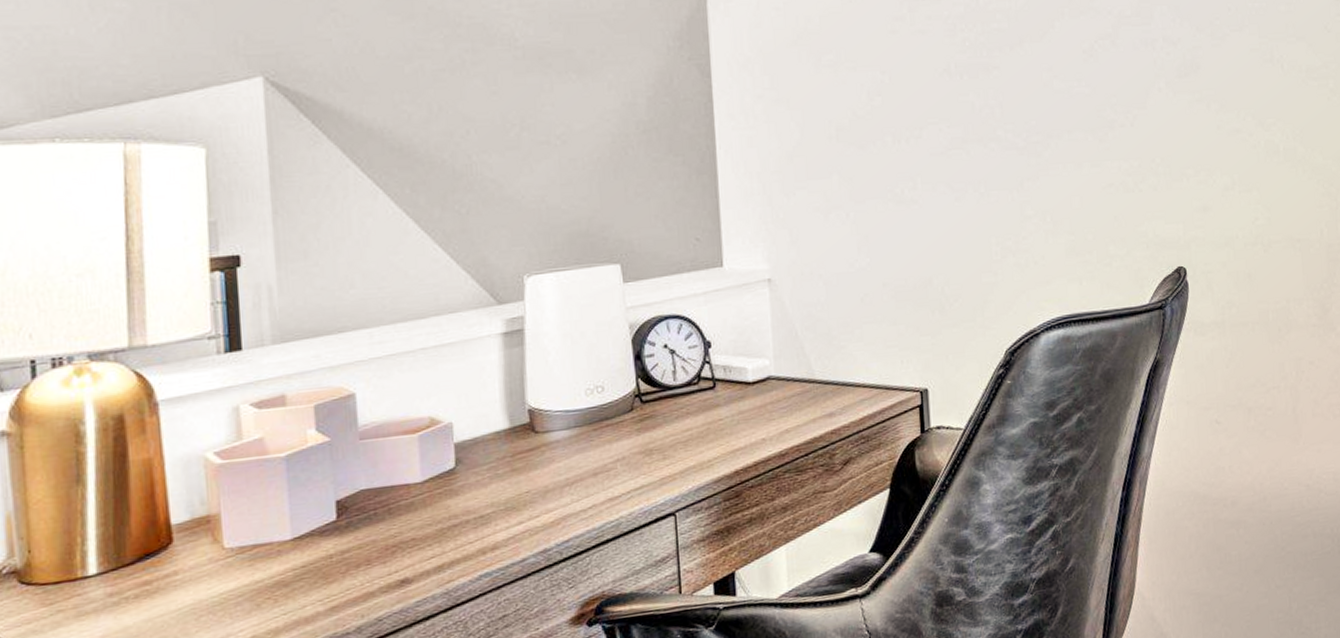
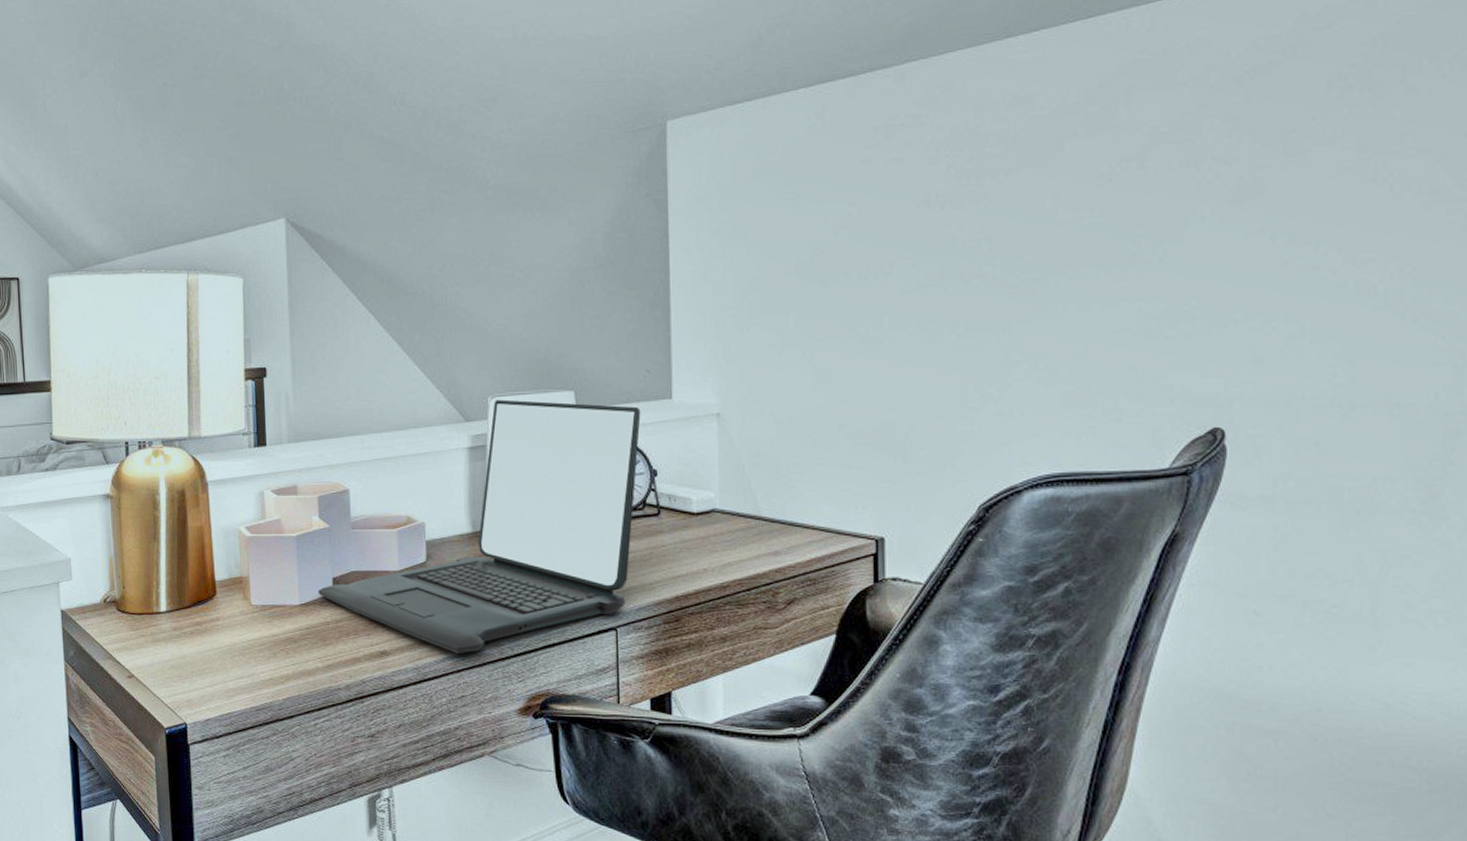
laptop: none [316,276,692,568] -> present [318,399,641,653]

